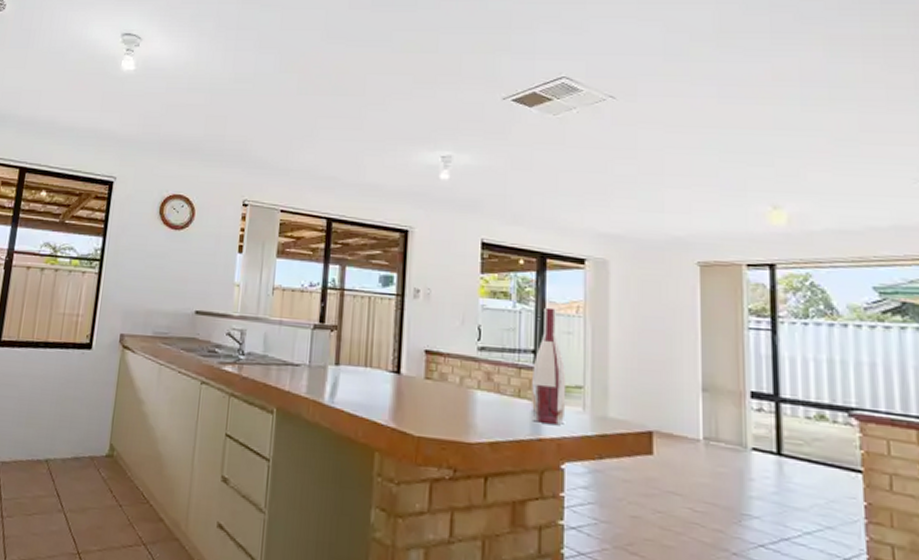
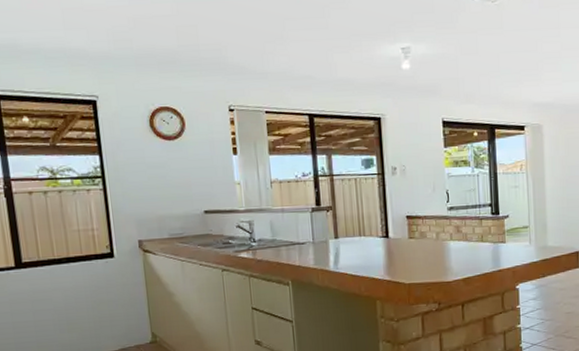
wine bottle: present [531,307,566,425] -> none [490,168,517,258]

